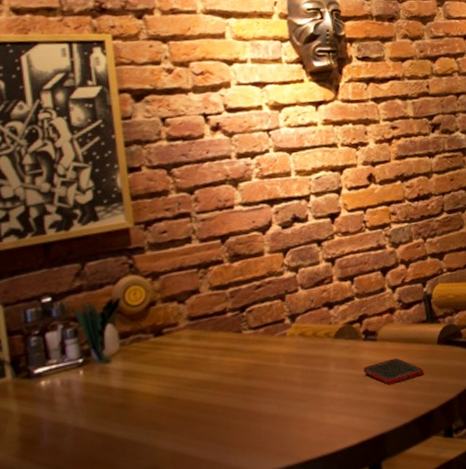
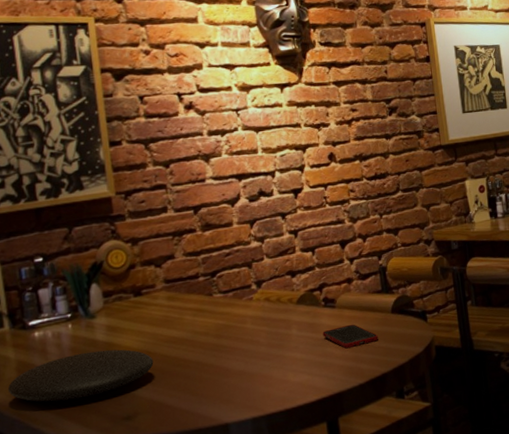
plate: none [8,396,176,461] -> present [7,349,154,403]

